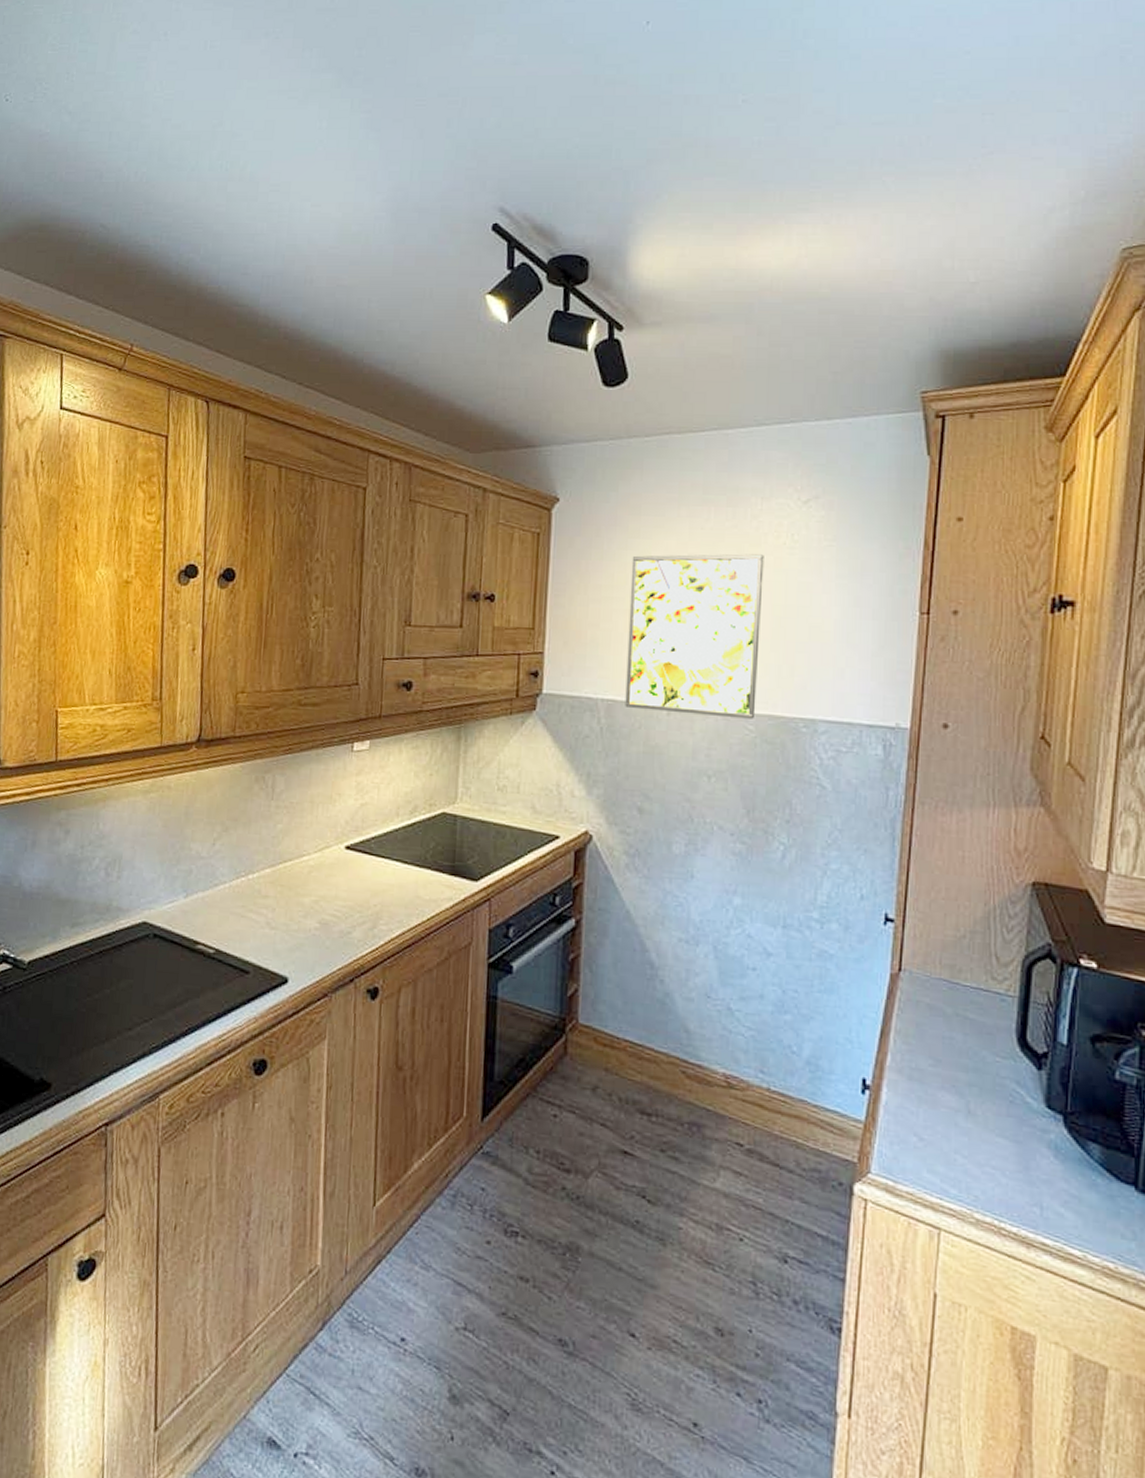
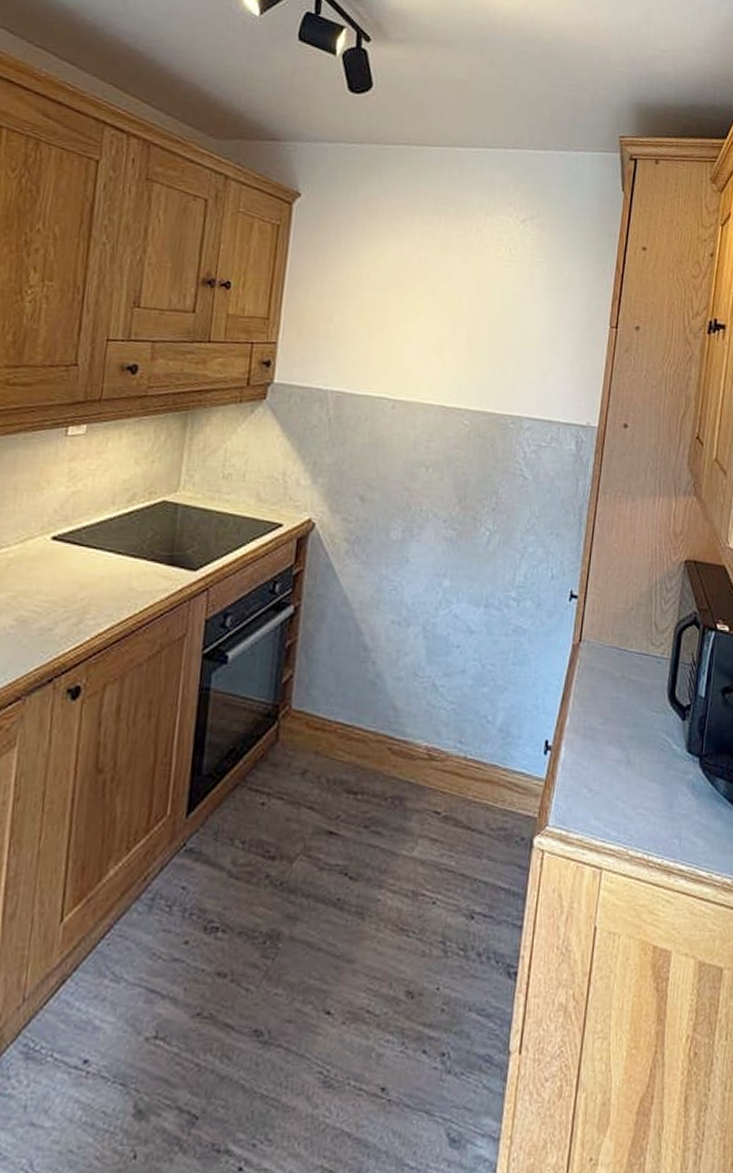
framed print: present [625,554,764,719] -> none [353,255,486,415]

